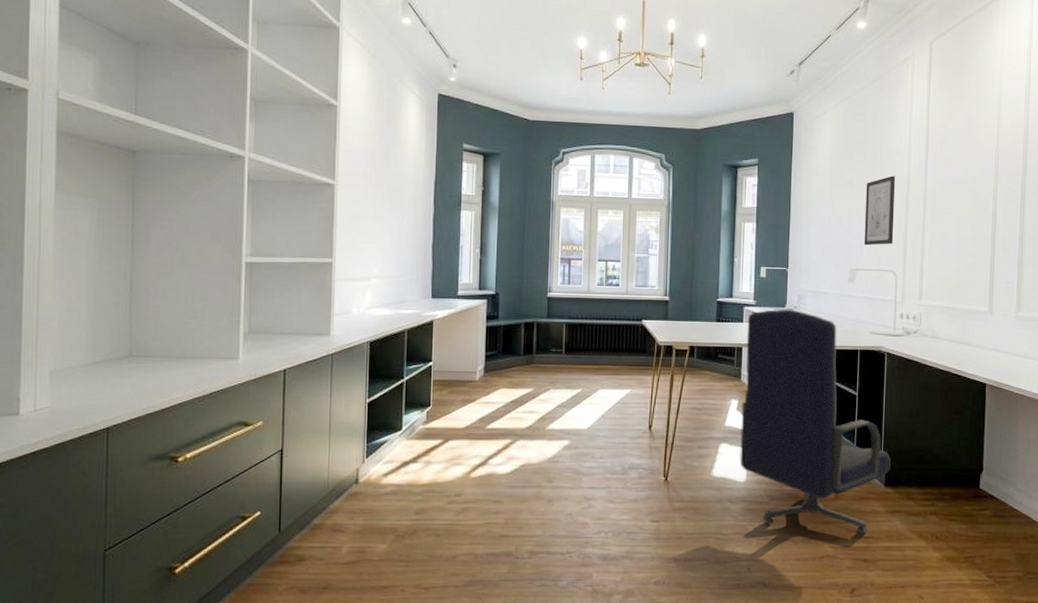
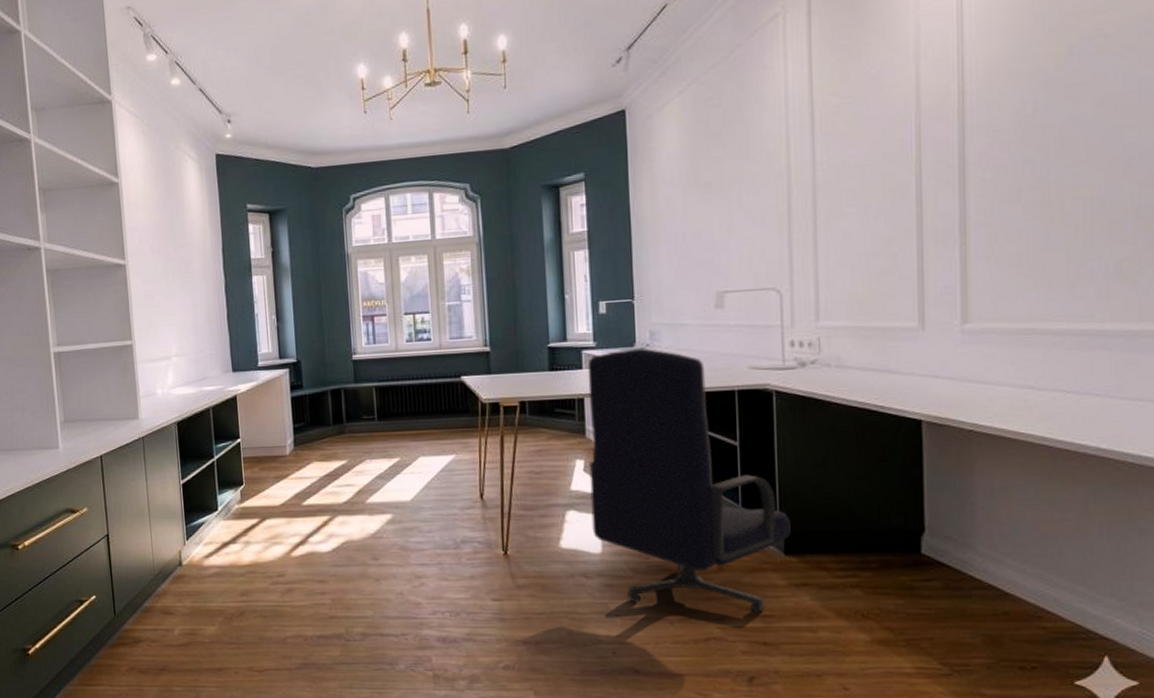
wall art: present [864,175,896,246] -> none [729,168,774,261]

